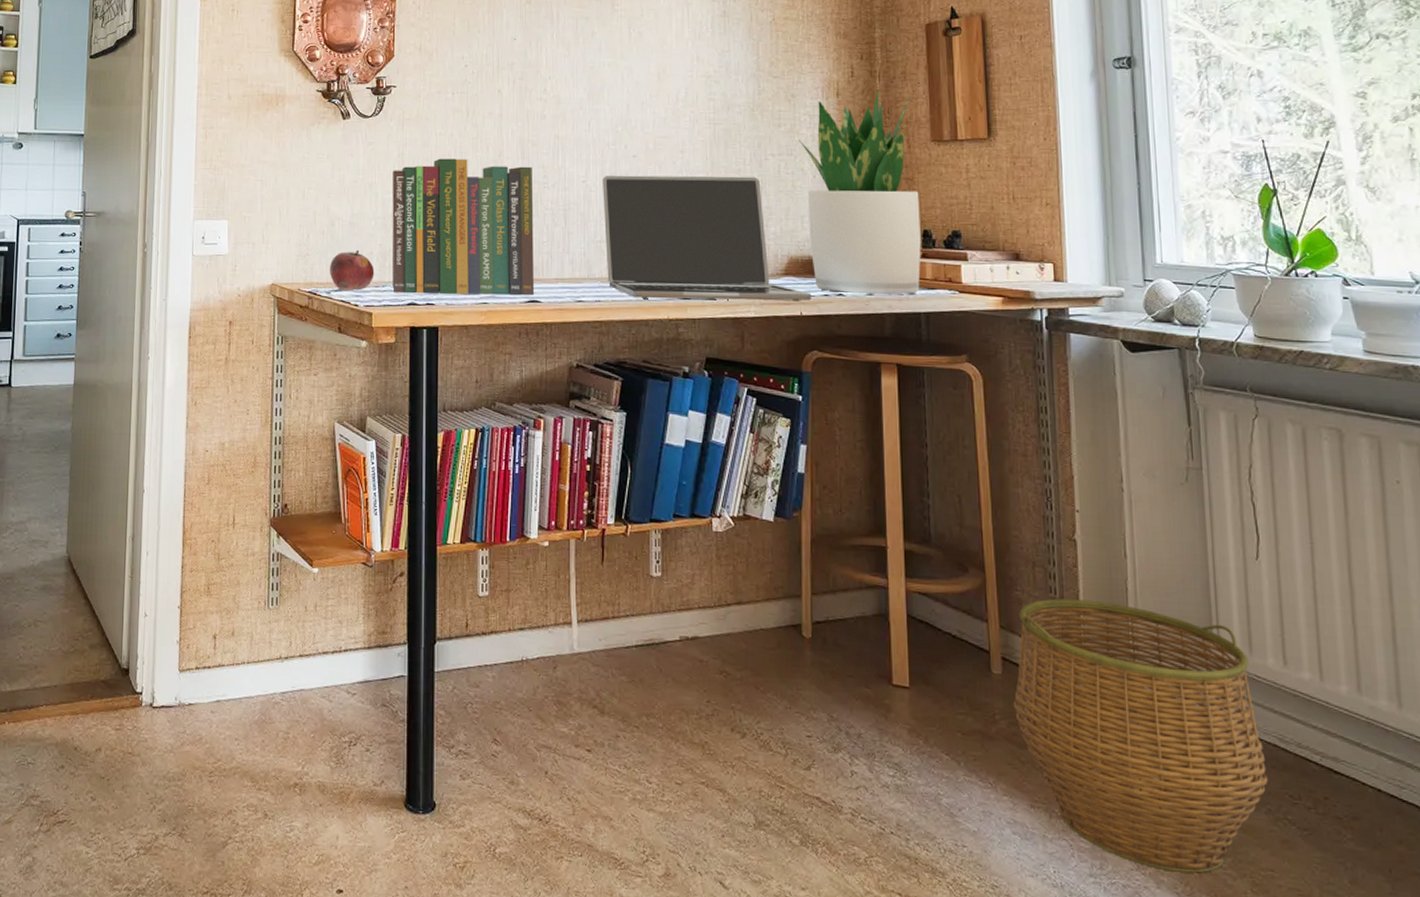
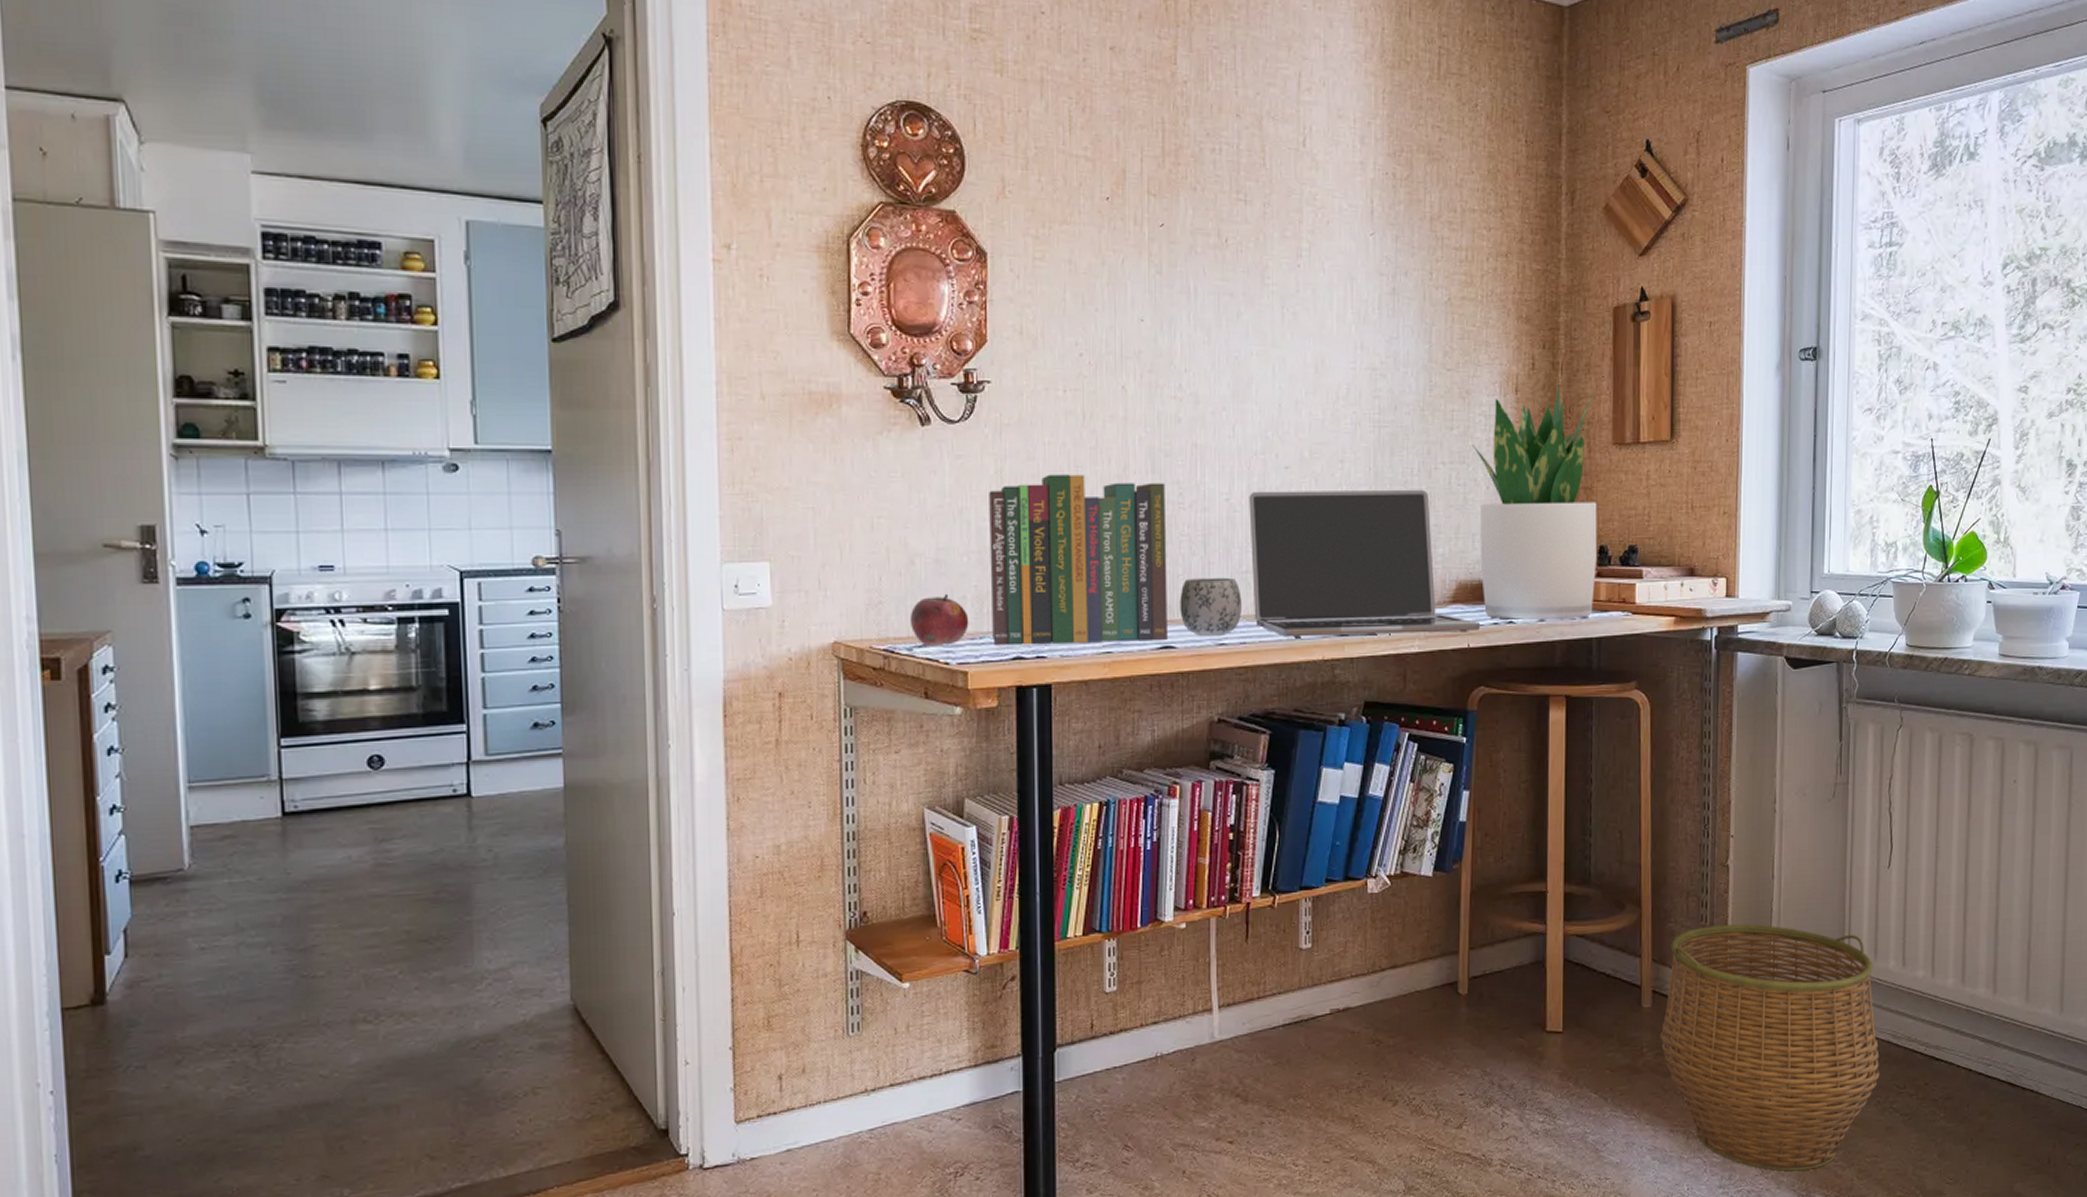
mug: none [544,244,597,295] -> present [1180,577,1242,637]

